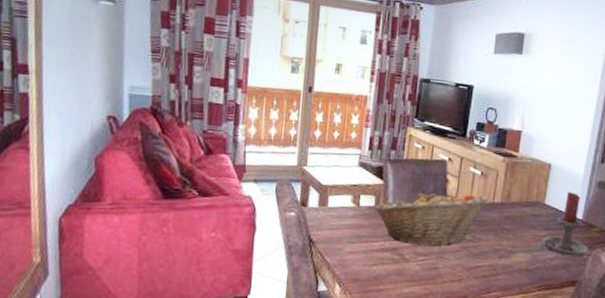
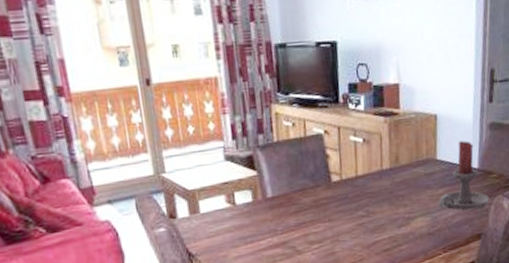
fruit basket: present [374,190,490,247] -> none [252,163,377,235]

